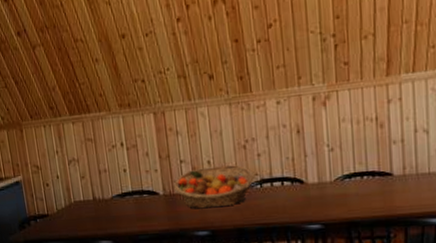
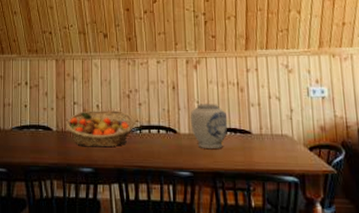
vase: none [319,145,365,198] -> present [190,104,228,150]

